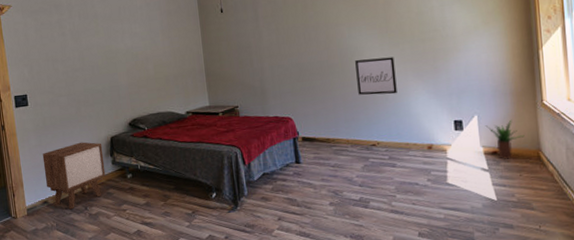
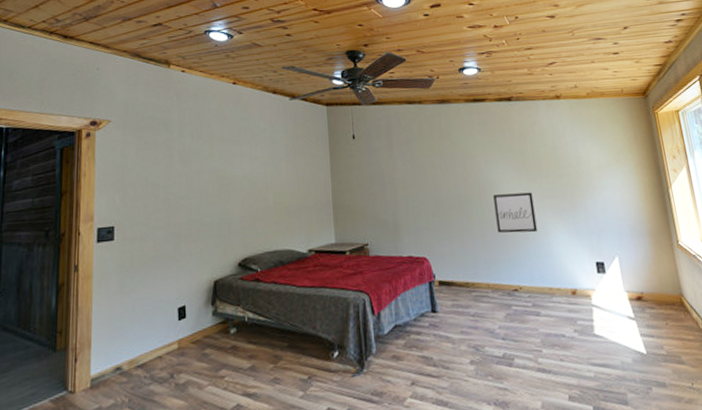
nightstand: present [42,142,106,210] -> none [122,287,203,378]
potted plant: present [485,119,525,160] -> none [626,261,666,306]

